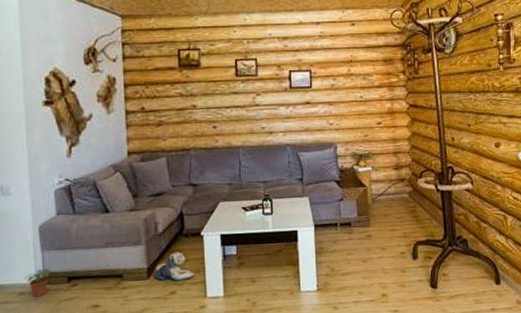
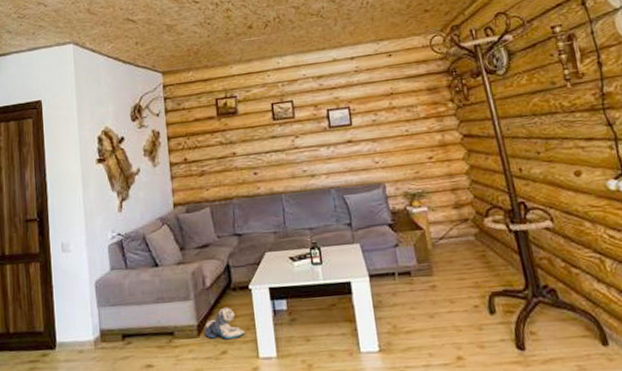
potted plant: present [24,268,51,297] -> none [82,325,107,356]

